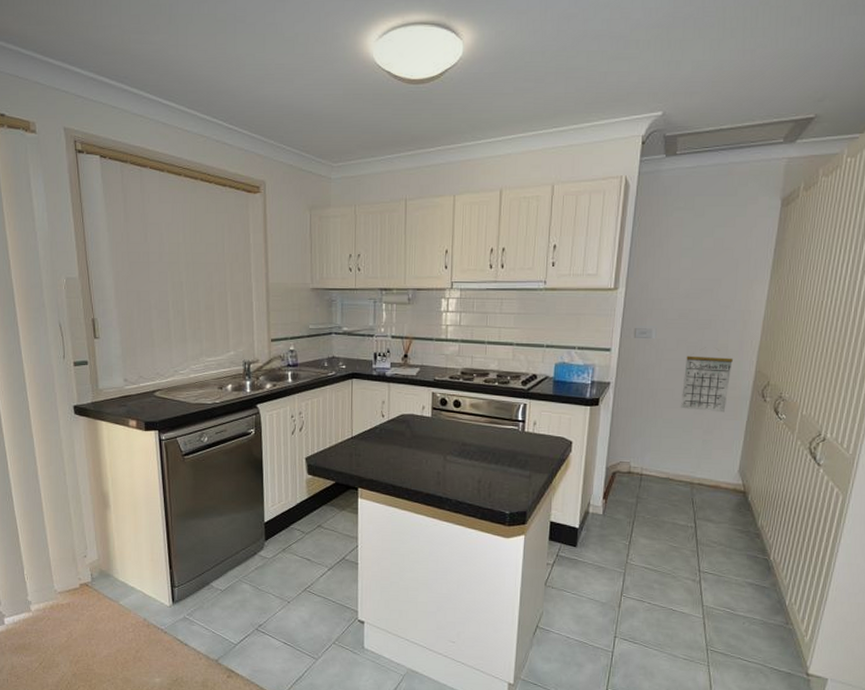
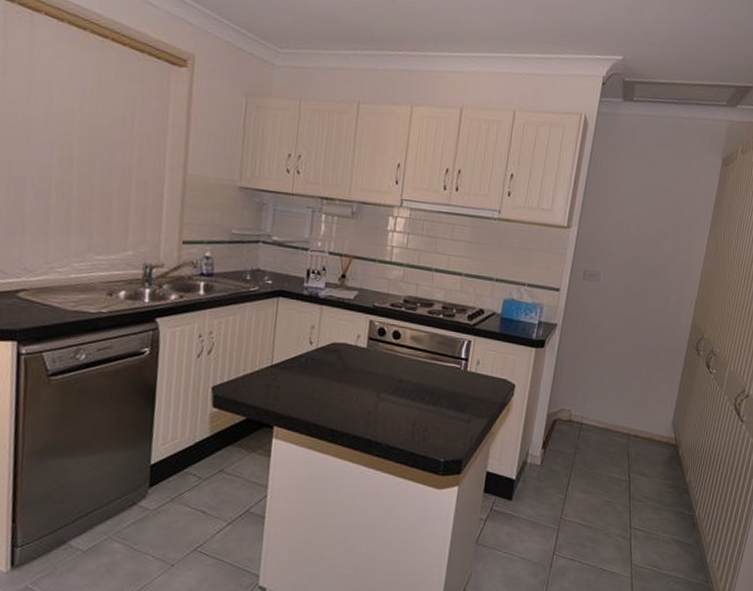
calendar: present [680,355,733,413] -> none [622,303,673,364]

